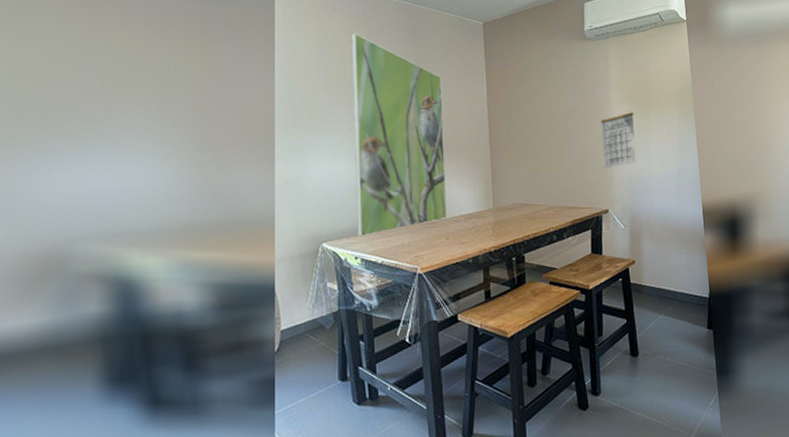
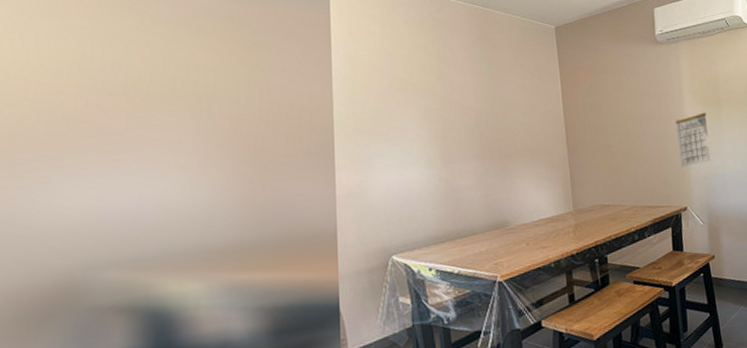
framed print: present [351,33,447,238] -> none [416,36,526,248]

